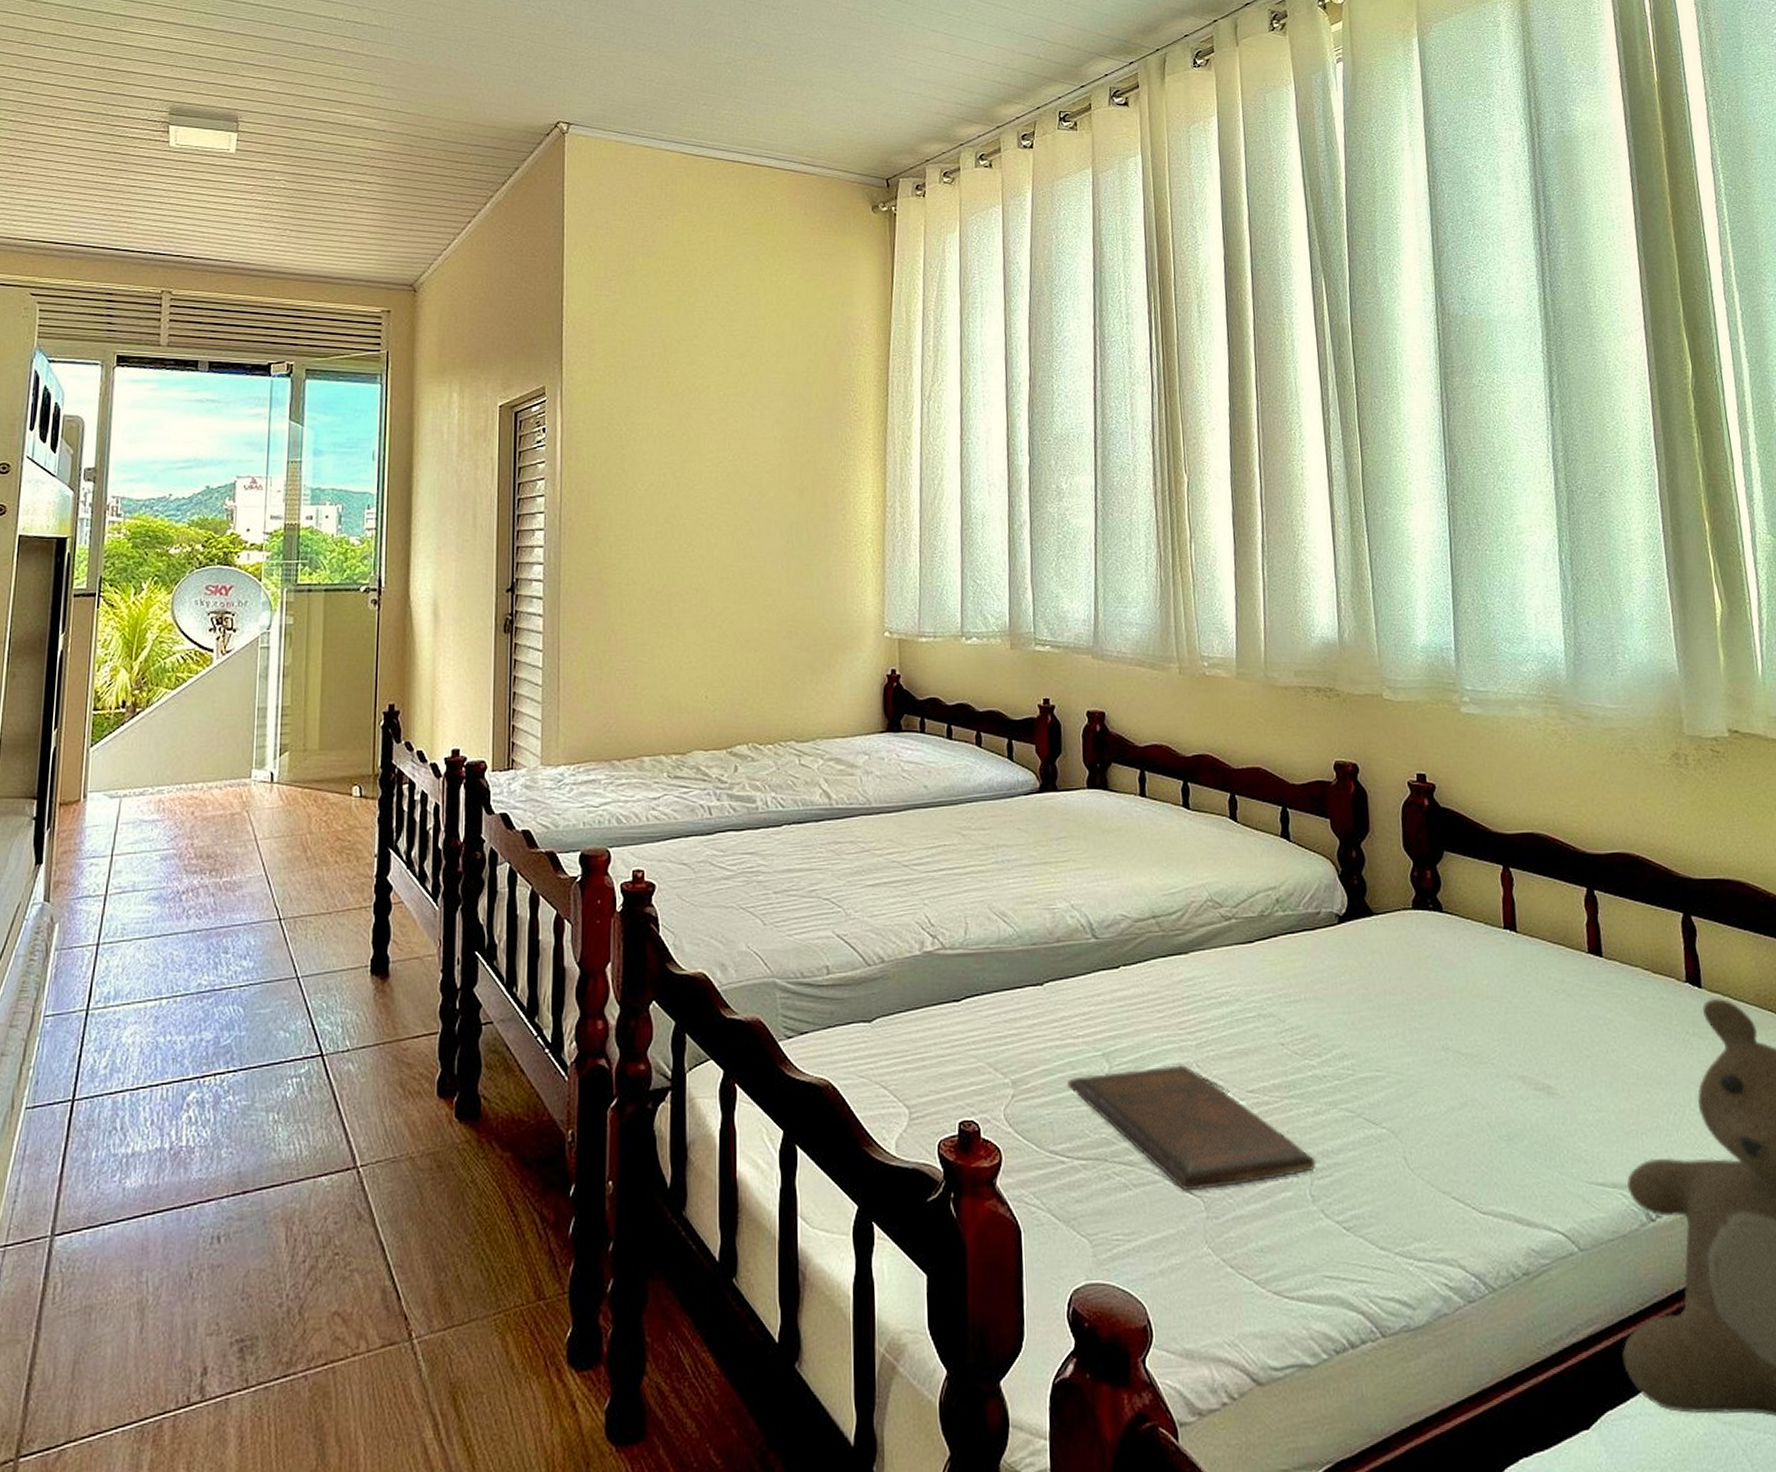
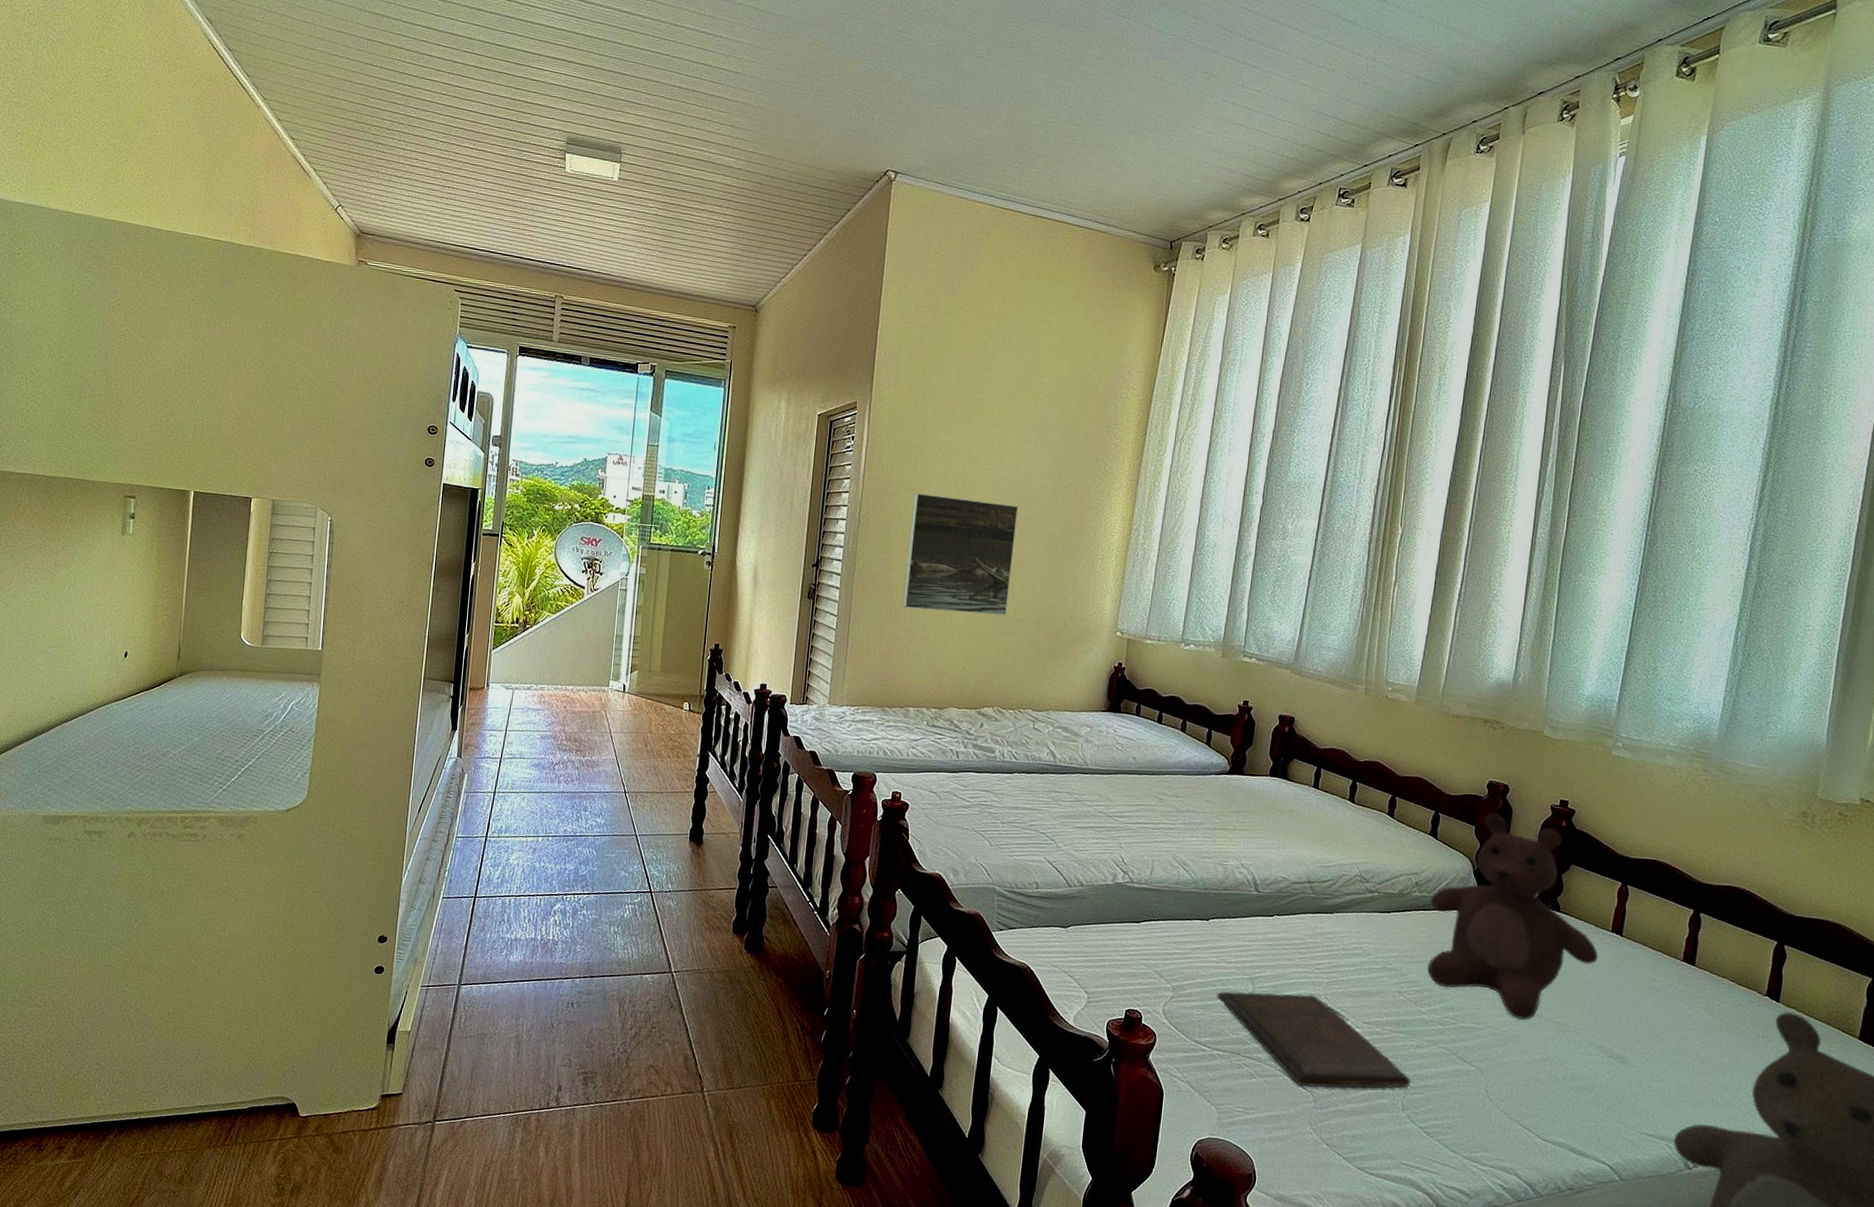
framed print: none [623,488,752,631] -> present [902,493,1019,616]
teddy bear: none [1296,799,1497,1057] -> present [1427,812,1599,1020]

